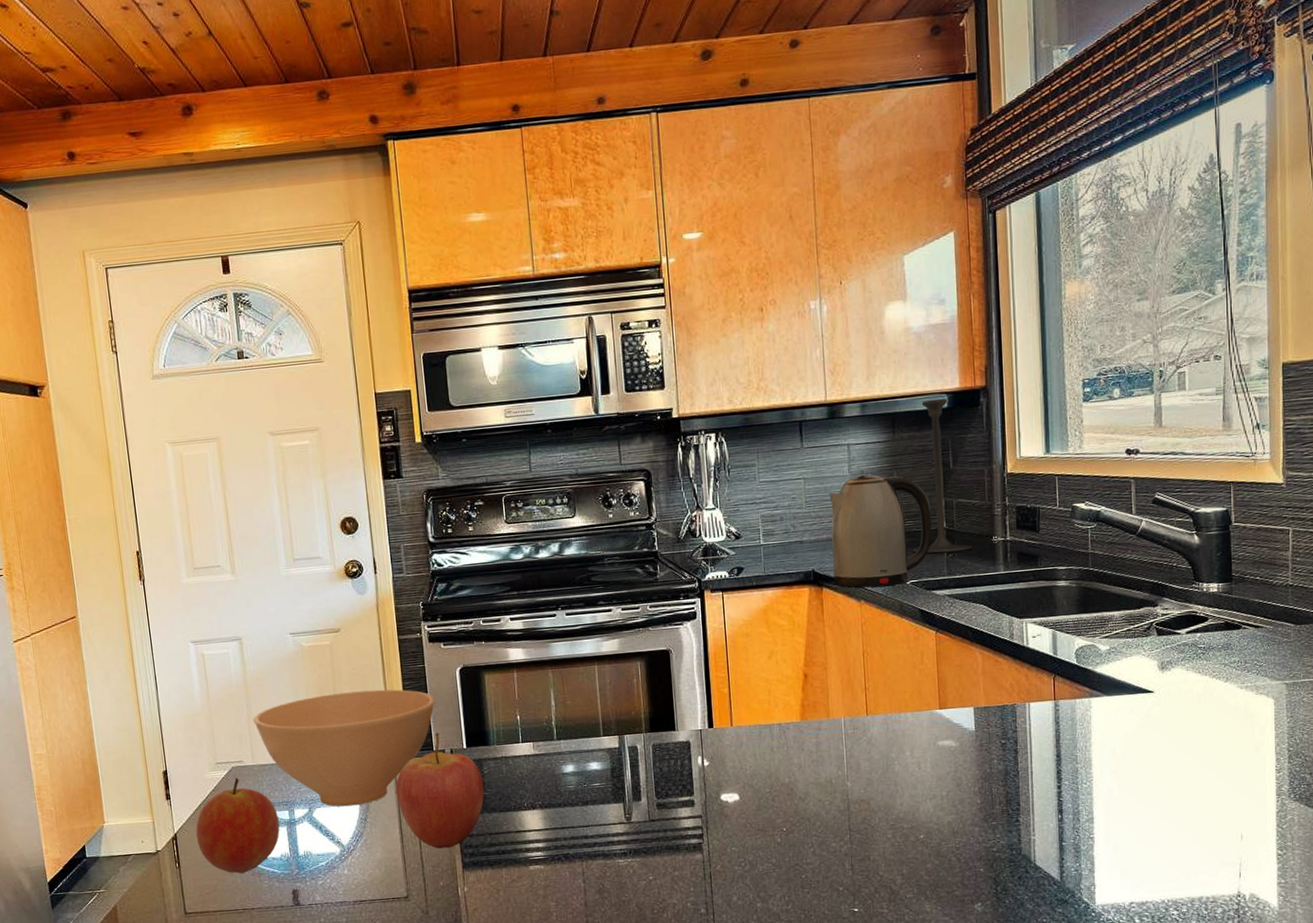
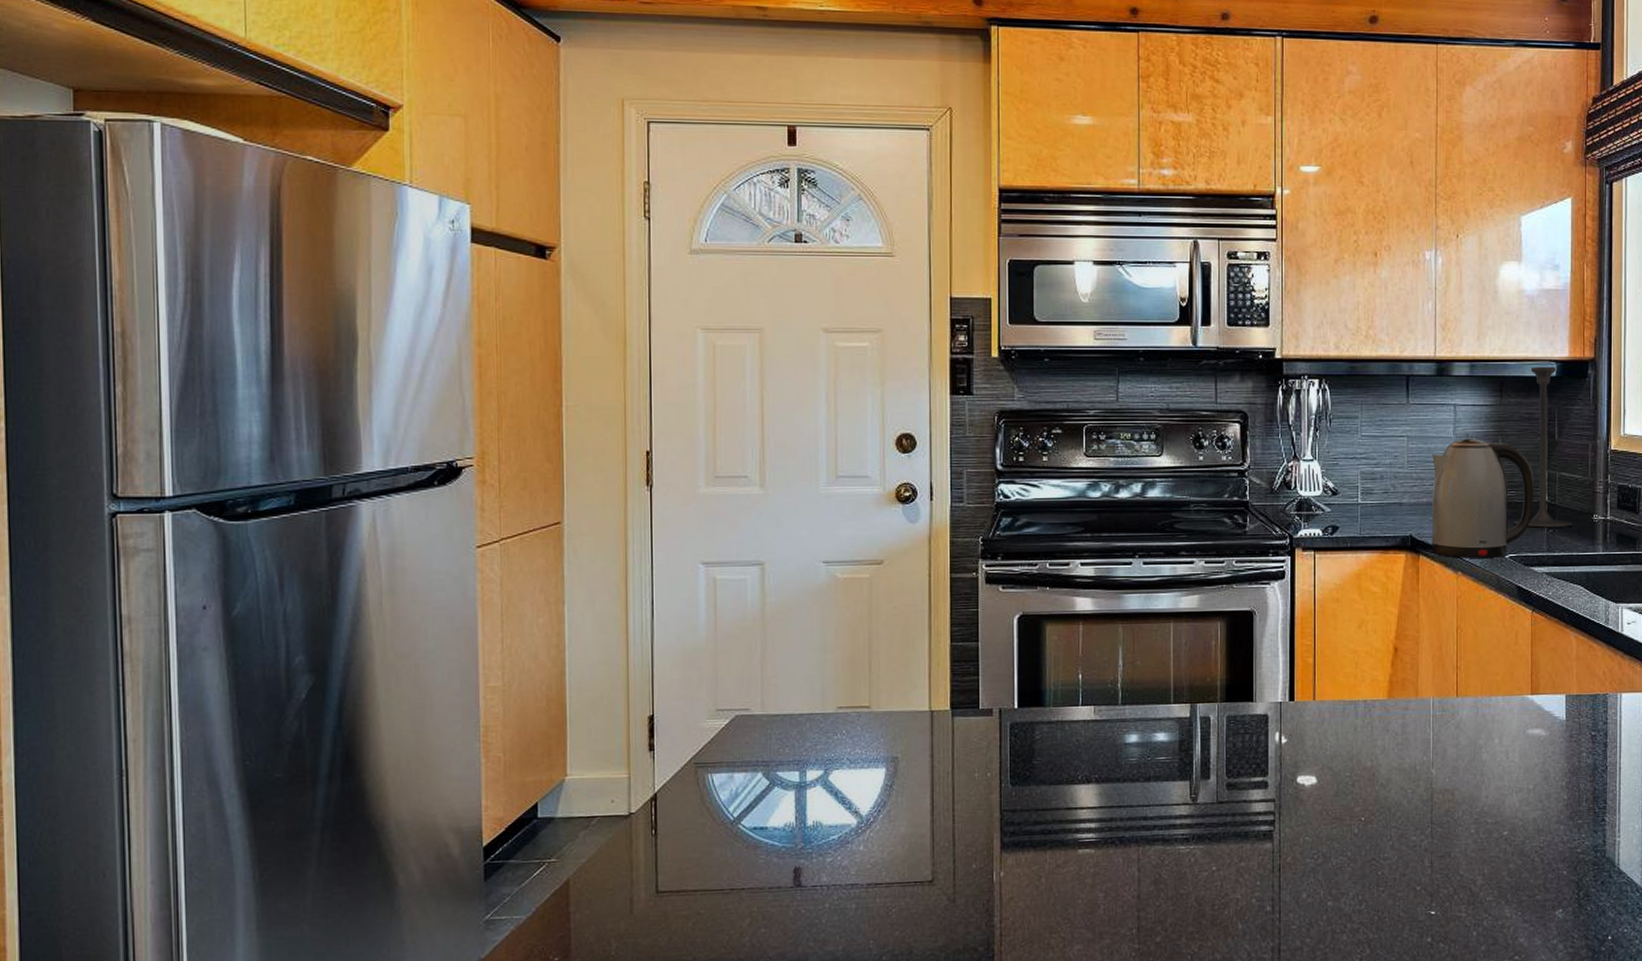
fruit: present [196,778,280,874] -> none [682,729,786,845]
bowl: present [253,689,436,807] -> none [768,634,987,770]
fruit: present [395,732,484,849] -> none [930,688,1033,825]

